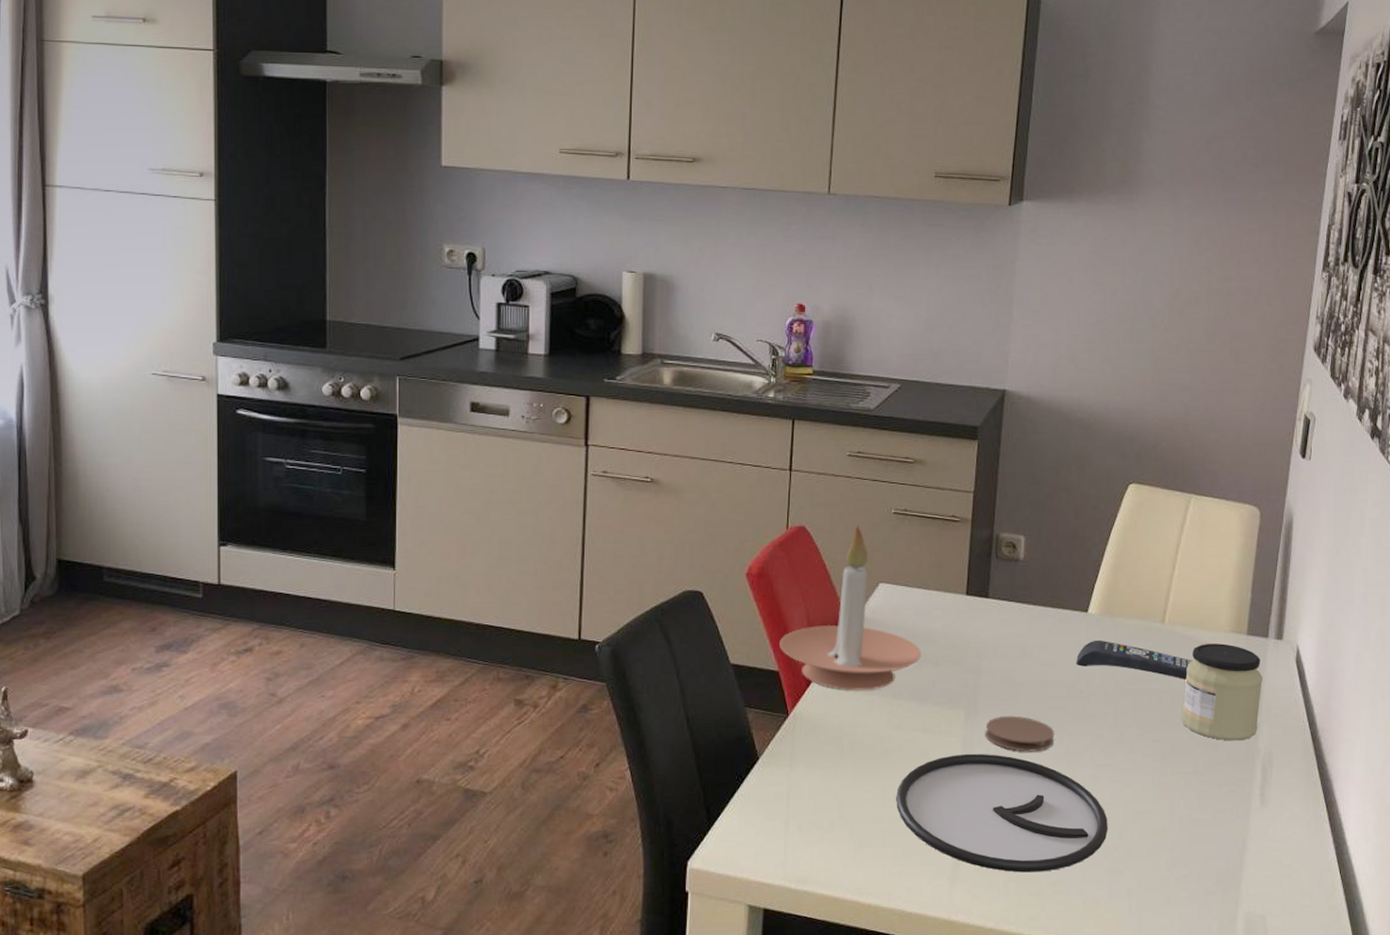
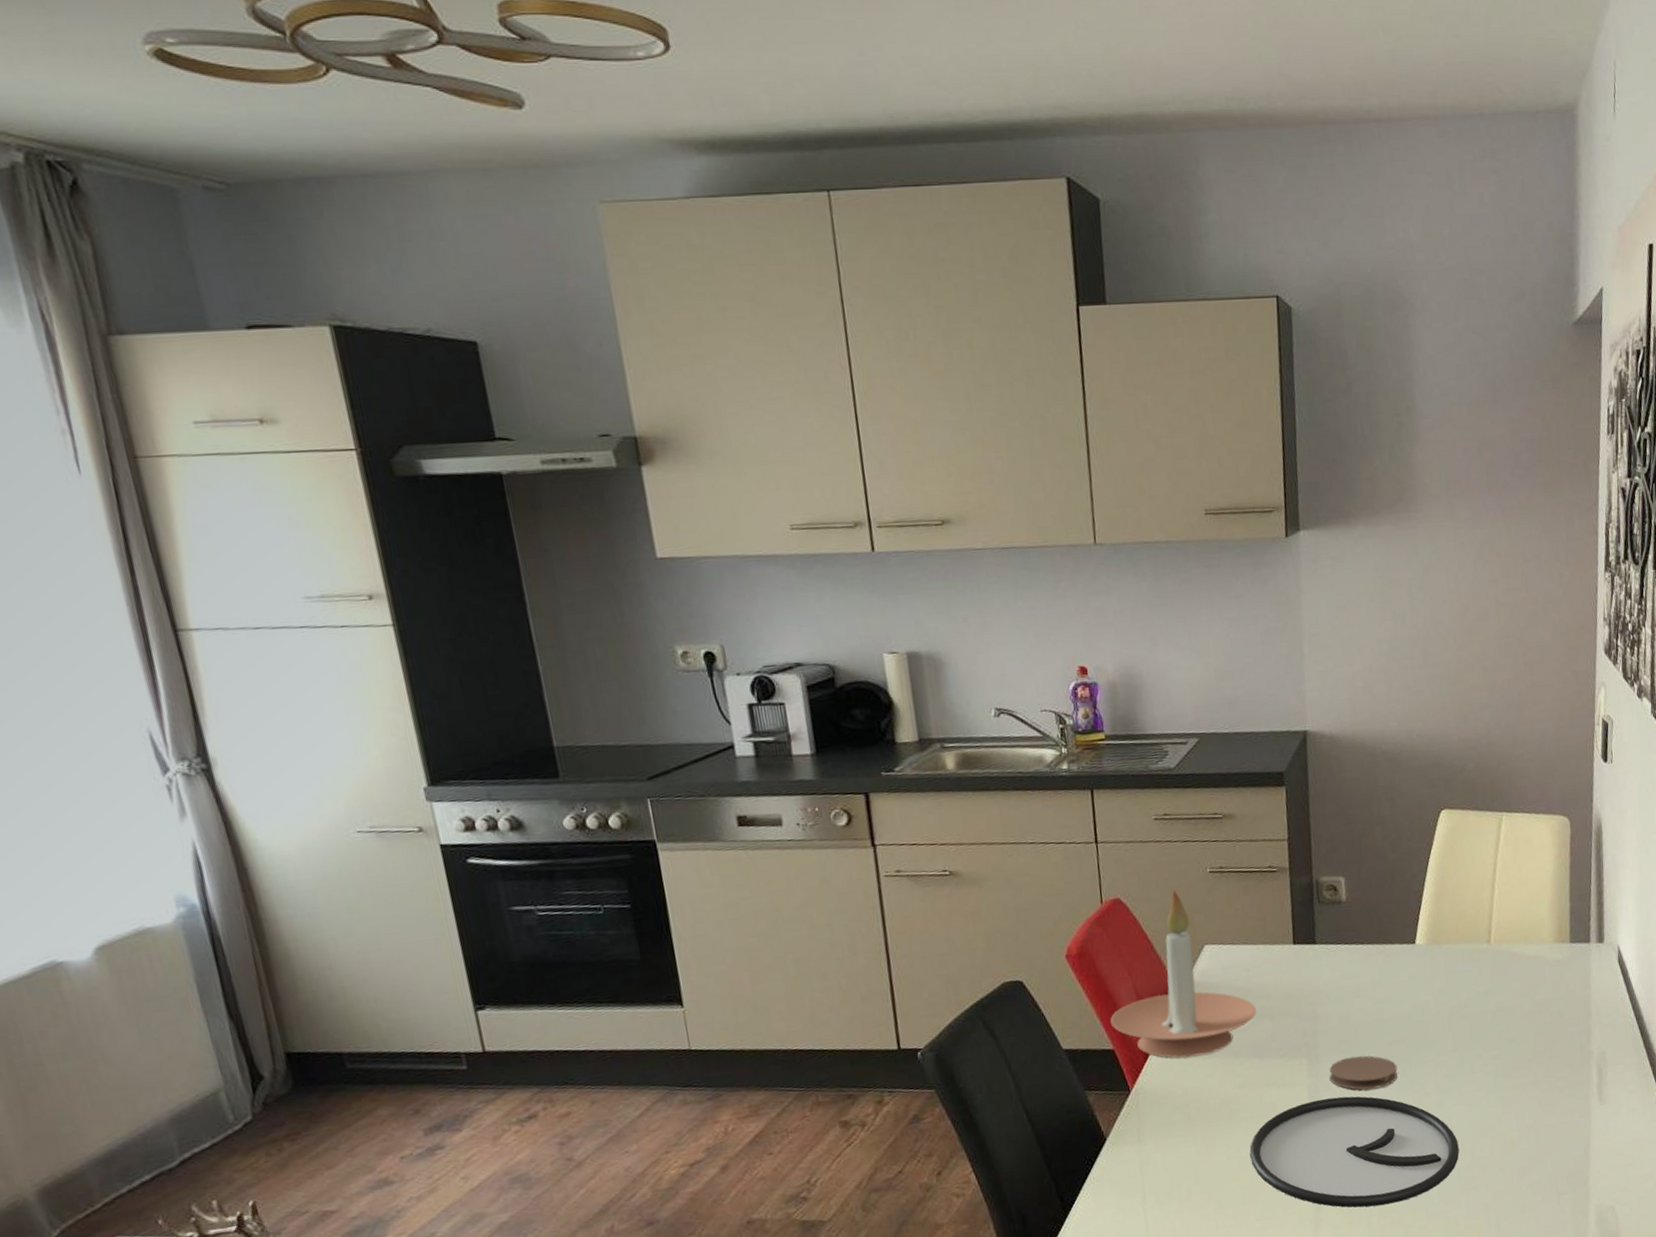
remote control: present [1076,640,1193,679] -> none [1410,969,1521,998]
jar: present [1182,643,1263,741] -> none [1516,954,1589,1048]

